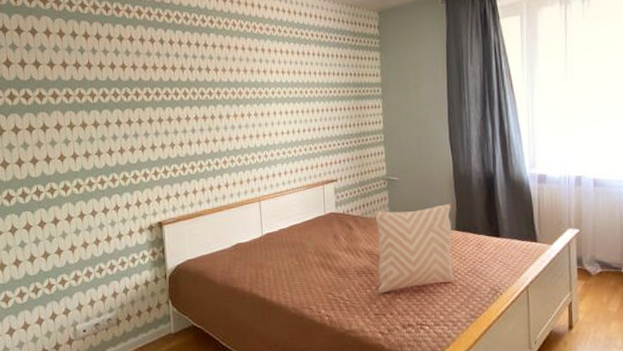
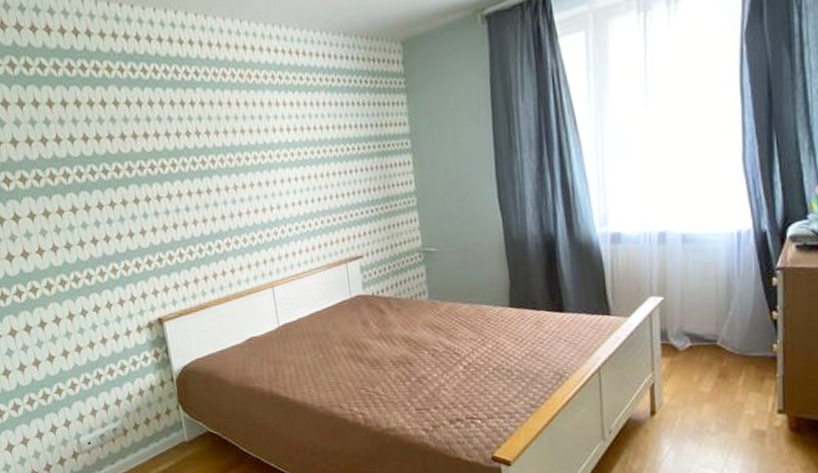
pillow: present [374,203,456,294] -> none [409,275,512,386]

